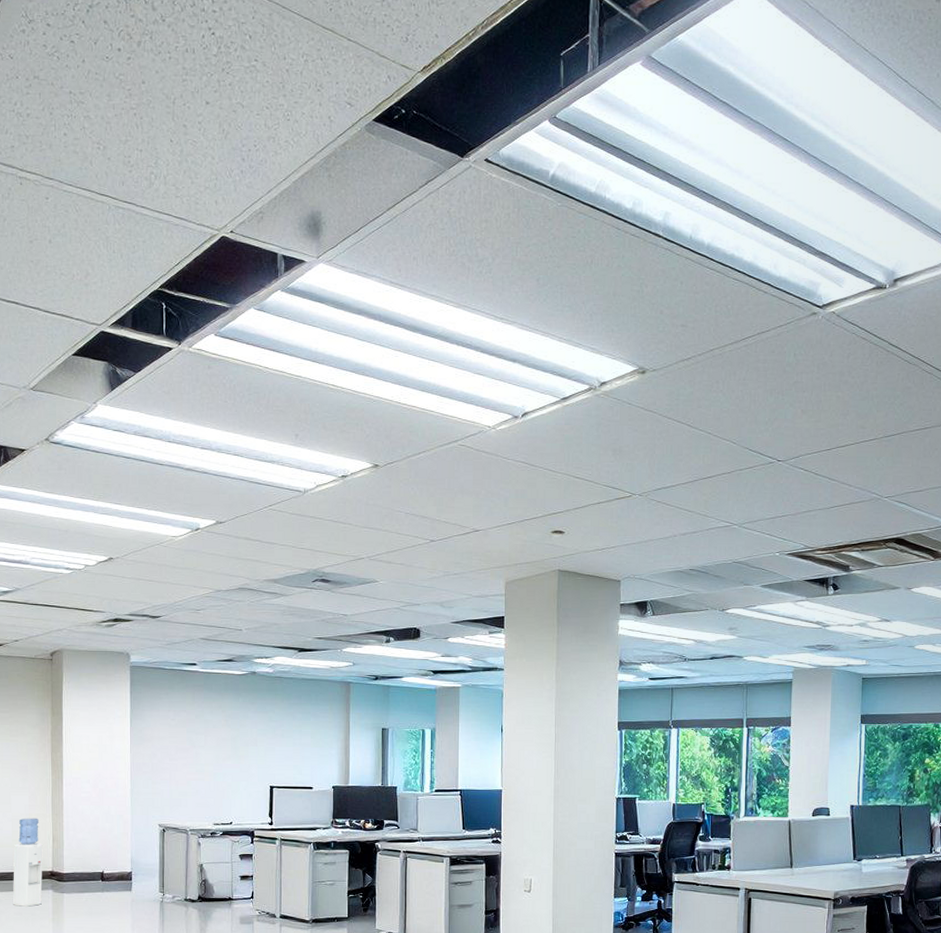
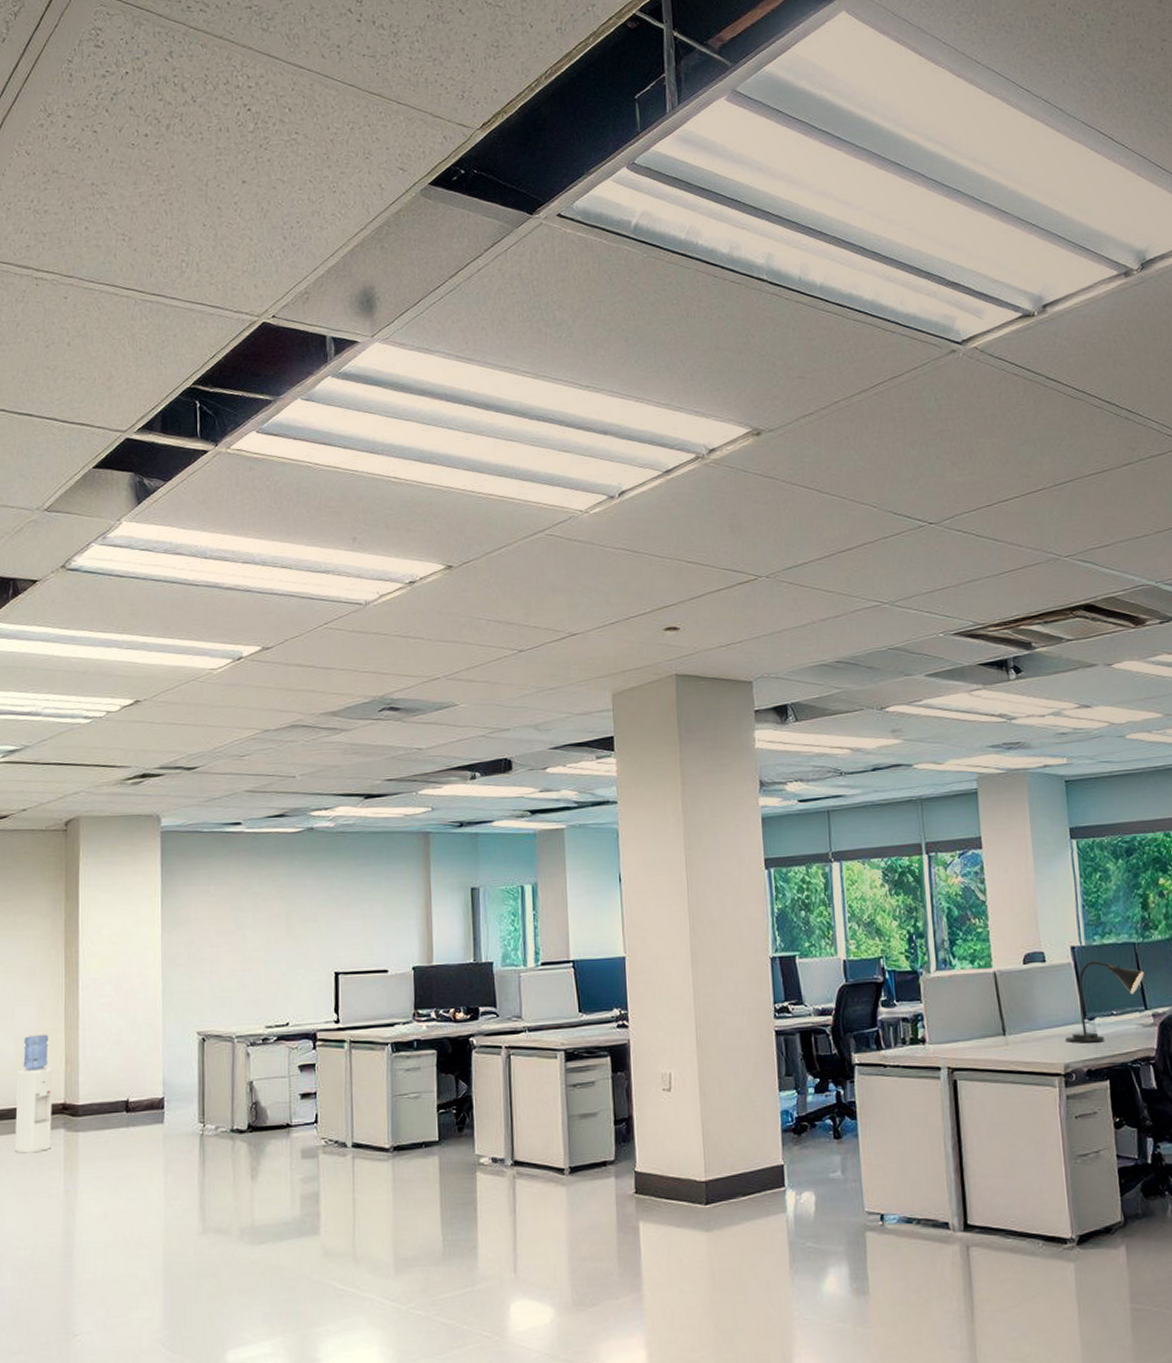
desk lamp: none [838,817,904,878] -> present [1066,961,1144,1044]

